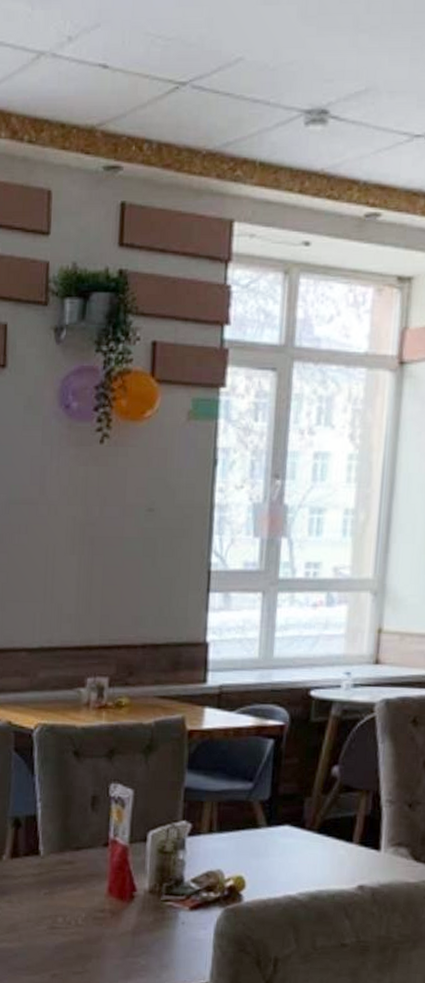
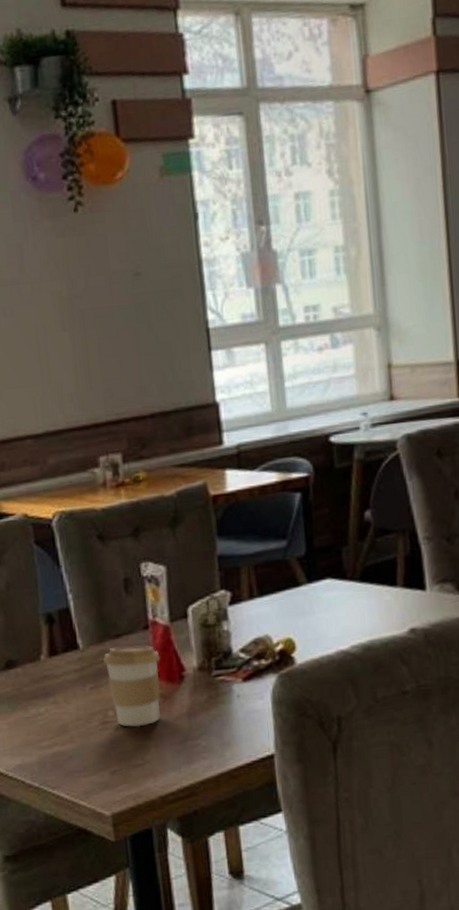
coffee cup: none [61,859,115,937] -> present [103,645,161,727]

